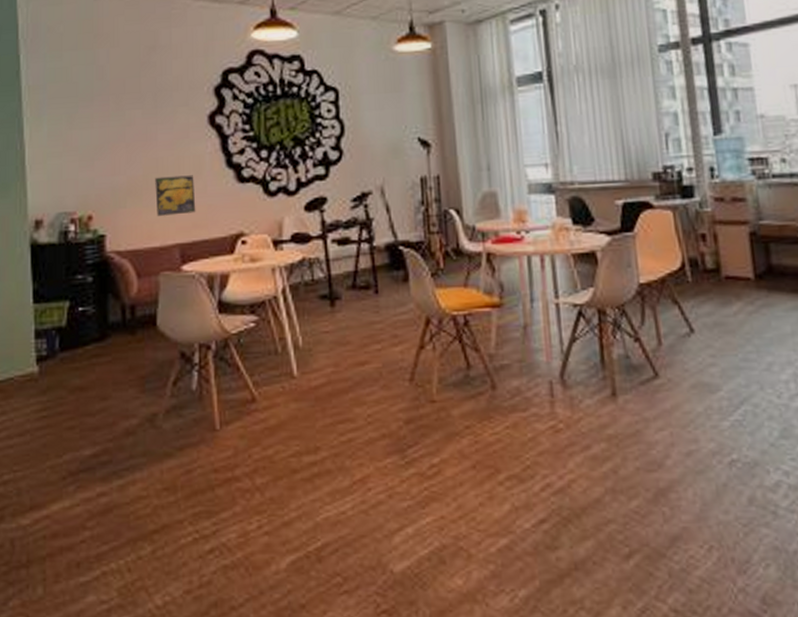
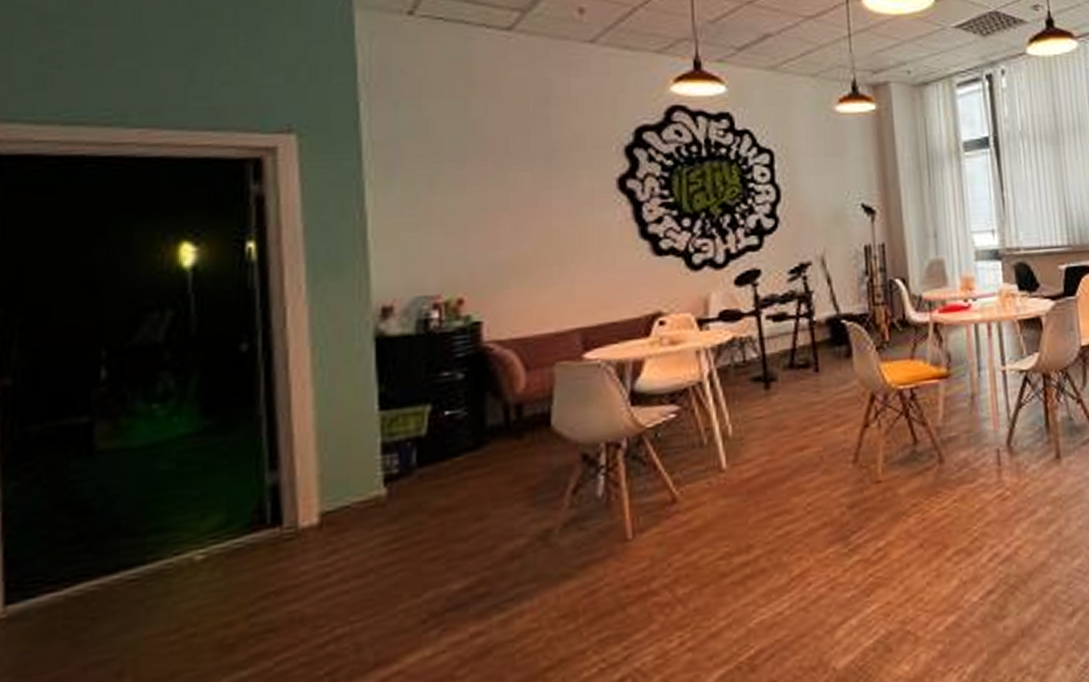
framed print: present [155,175,196,216] -> none [549,248,602,297]

